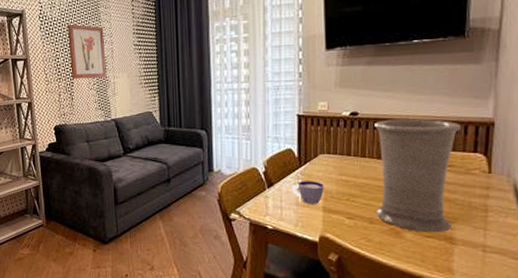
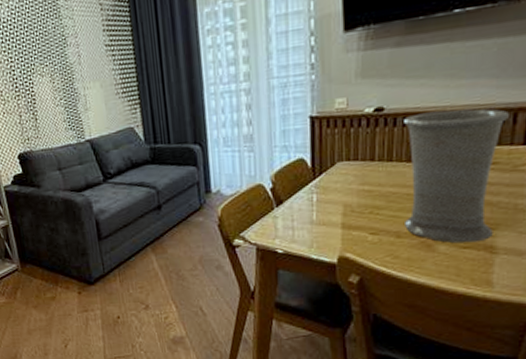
wall art: present [68,24,107,79] -> none [20,25,75,95]
cup: present [291,181,324,204] -> none [304,194,343,222]

